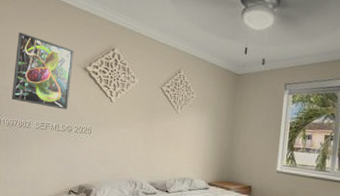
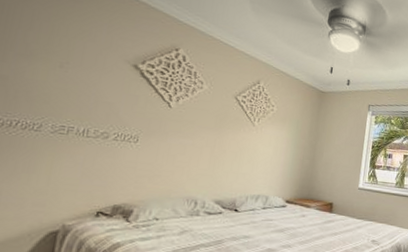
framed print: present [11,32,74,110] -> none [12,10,121,112]

